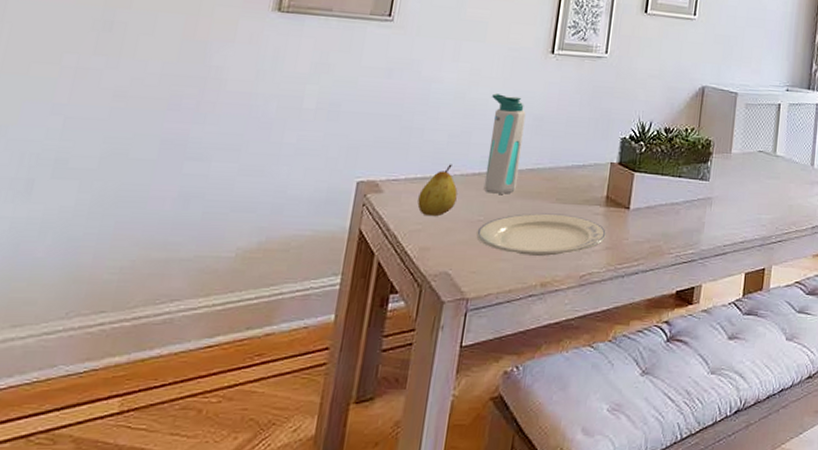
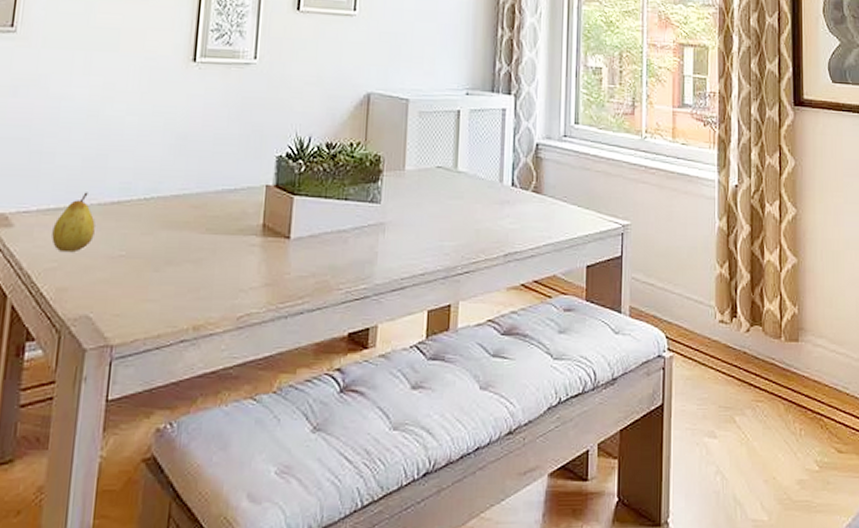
plate: present [476,213,606,256] -> none [118,245,265,295]
water bottle: present [483,93,526,194] -> none [124,110,168,225]

